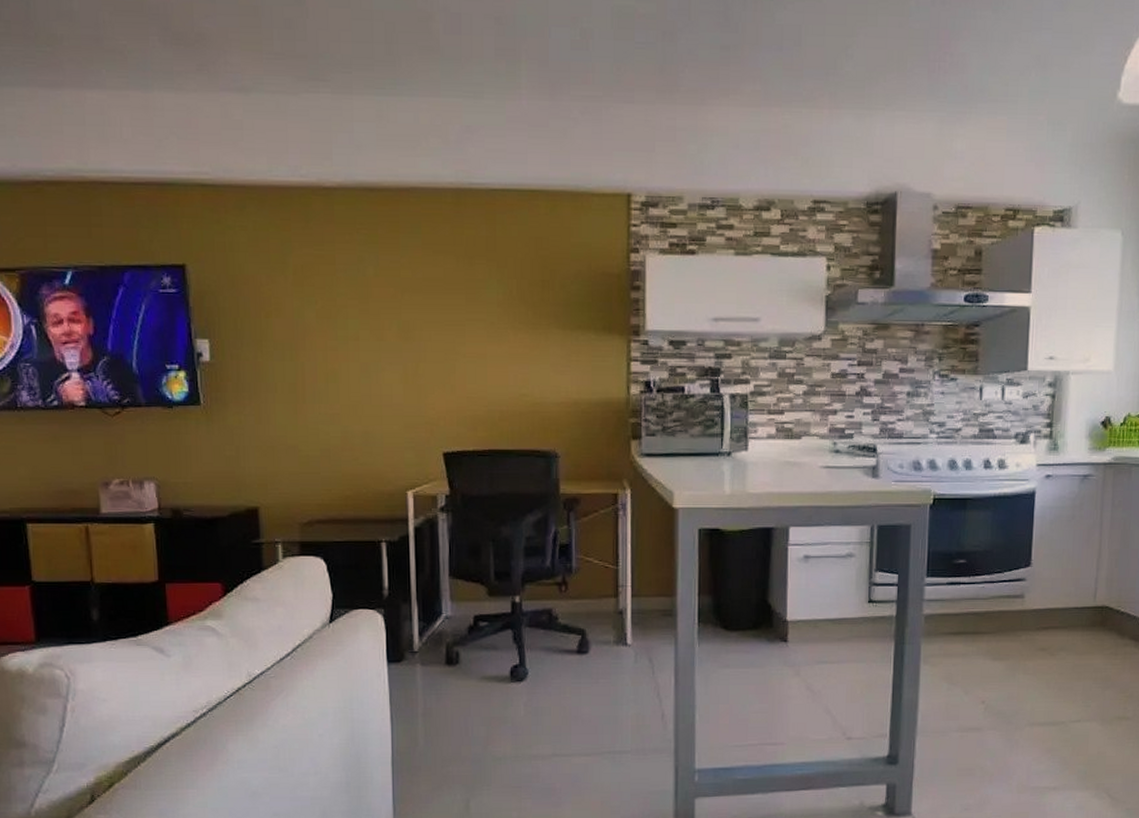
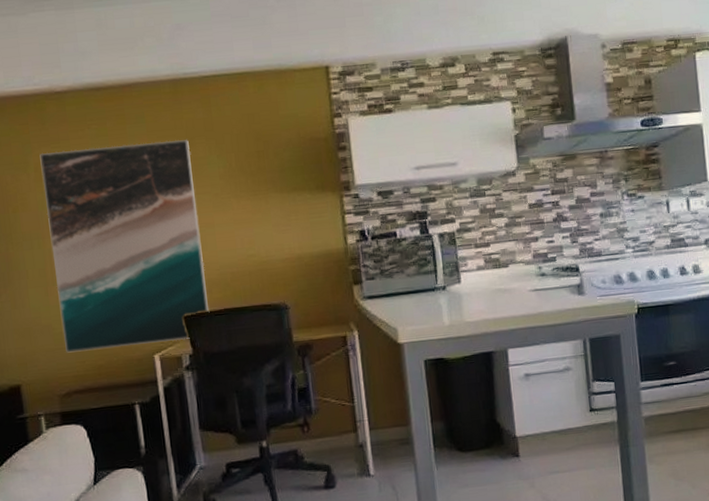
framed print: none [300,254,472,479] -> present [39,139,209,353]

